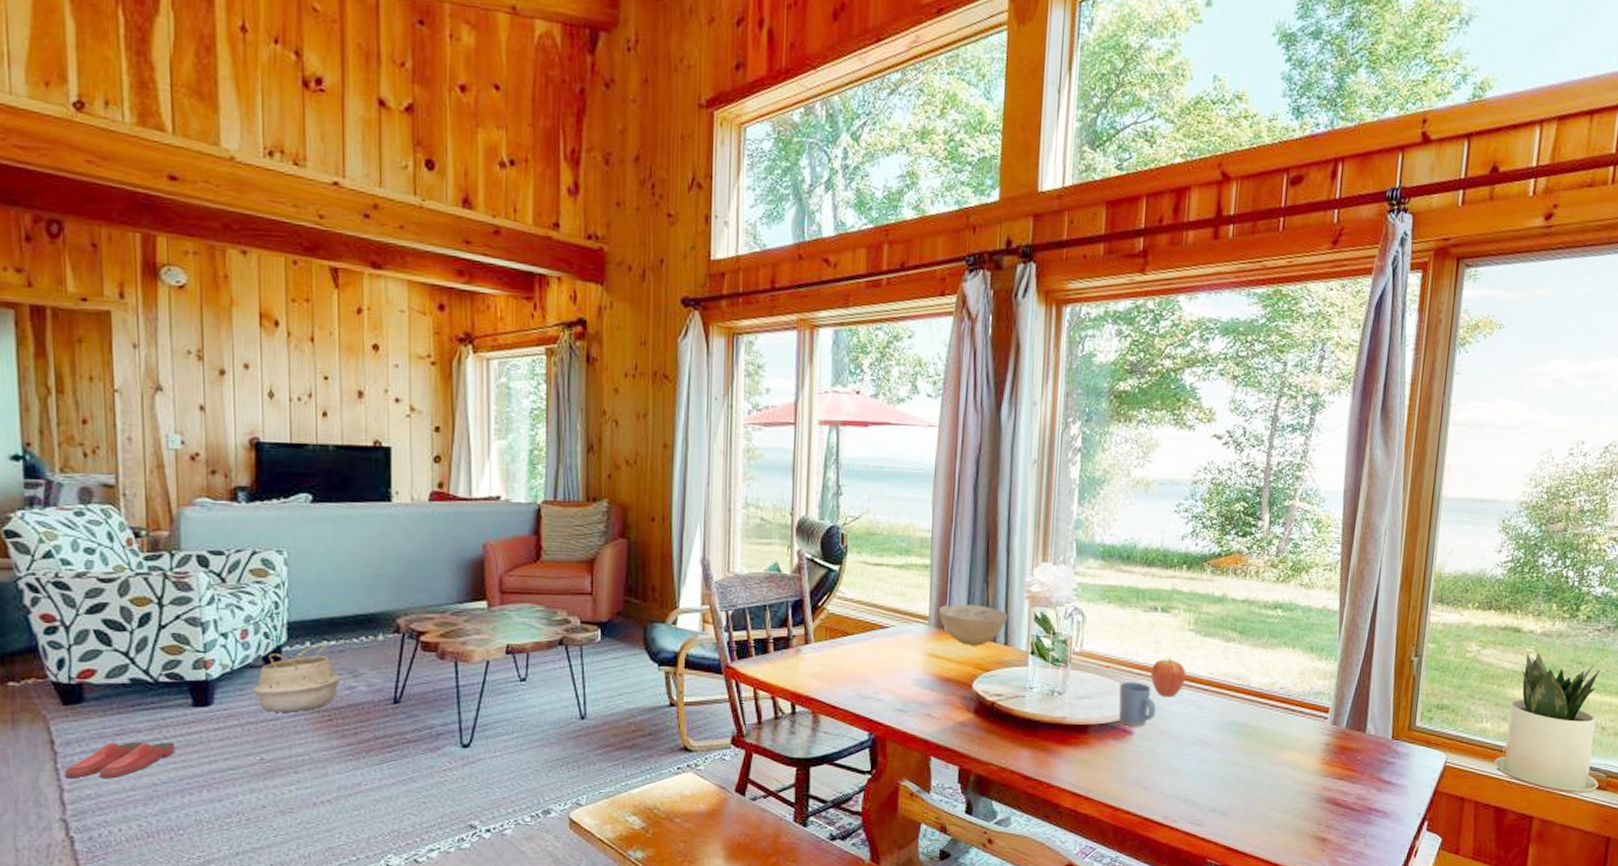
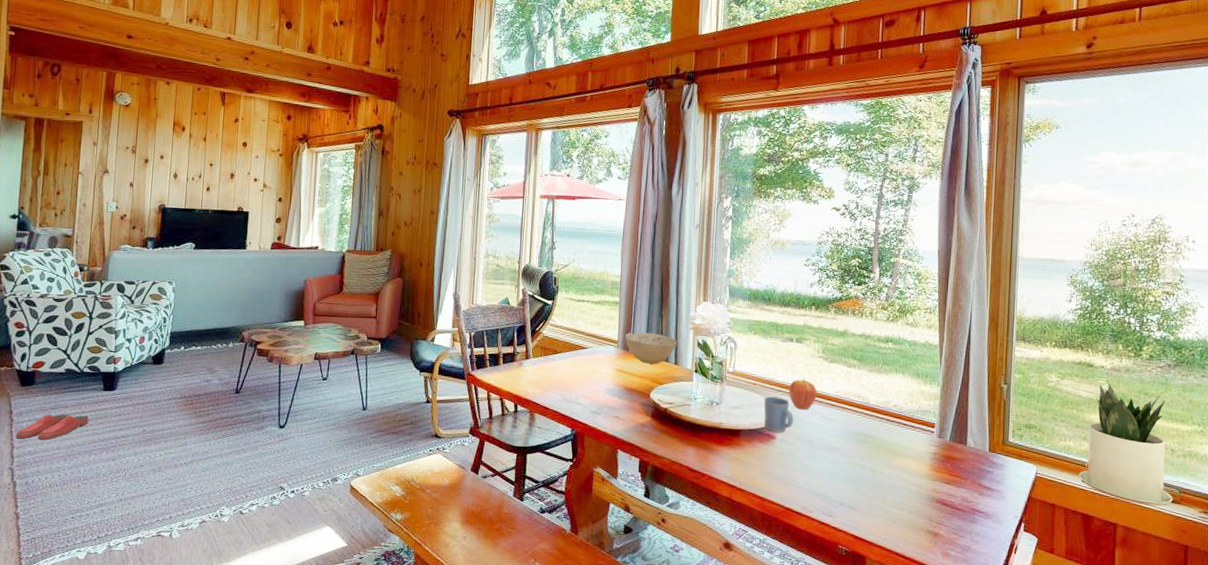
woven basket: present [253,644,340,712] -> none [143,348,202,397]

